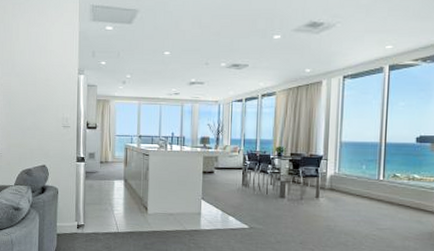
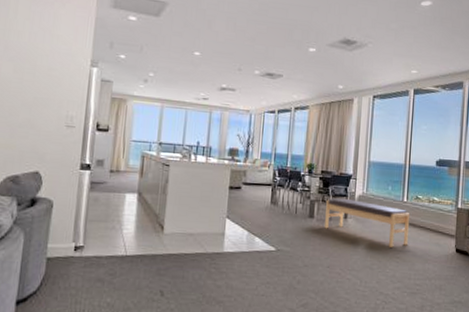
bench: none [296,178,388,225] -> present [325,197,411,247]

